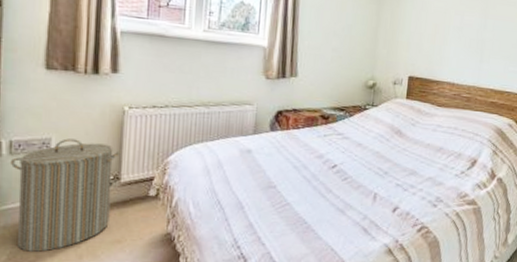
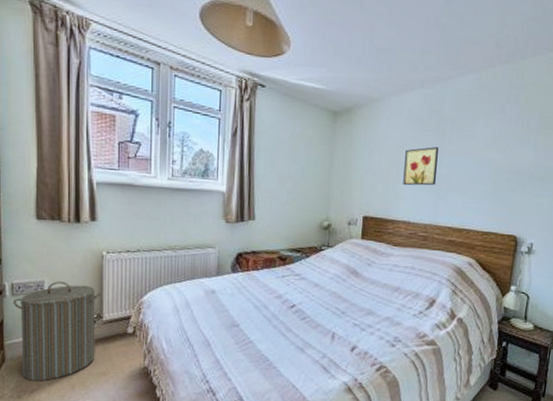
wall art: none [448,11,483,48] -> present [403,147,439,186]

